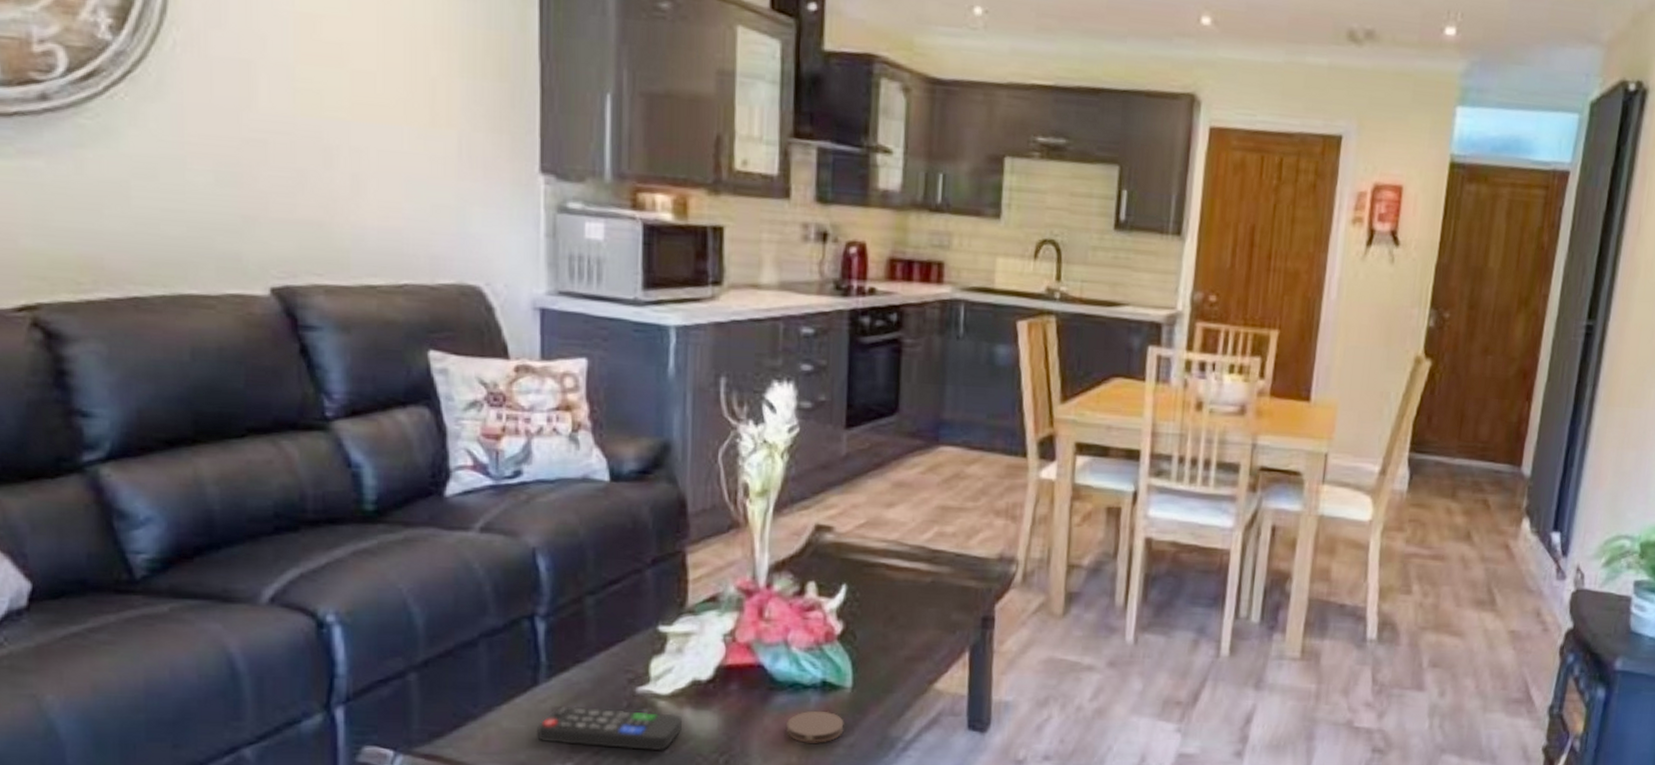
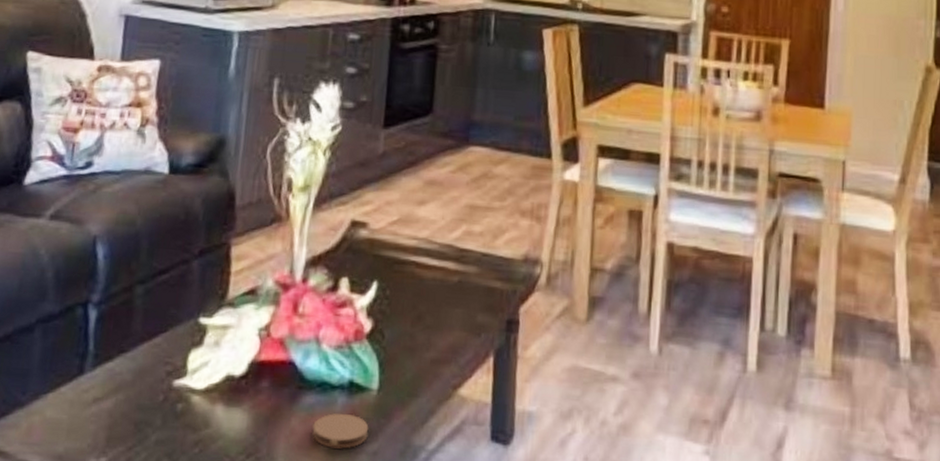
remote control: present [537,705,682,751] -> none [76,396,214,450]

